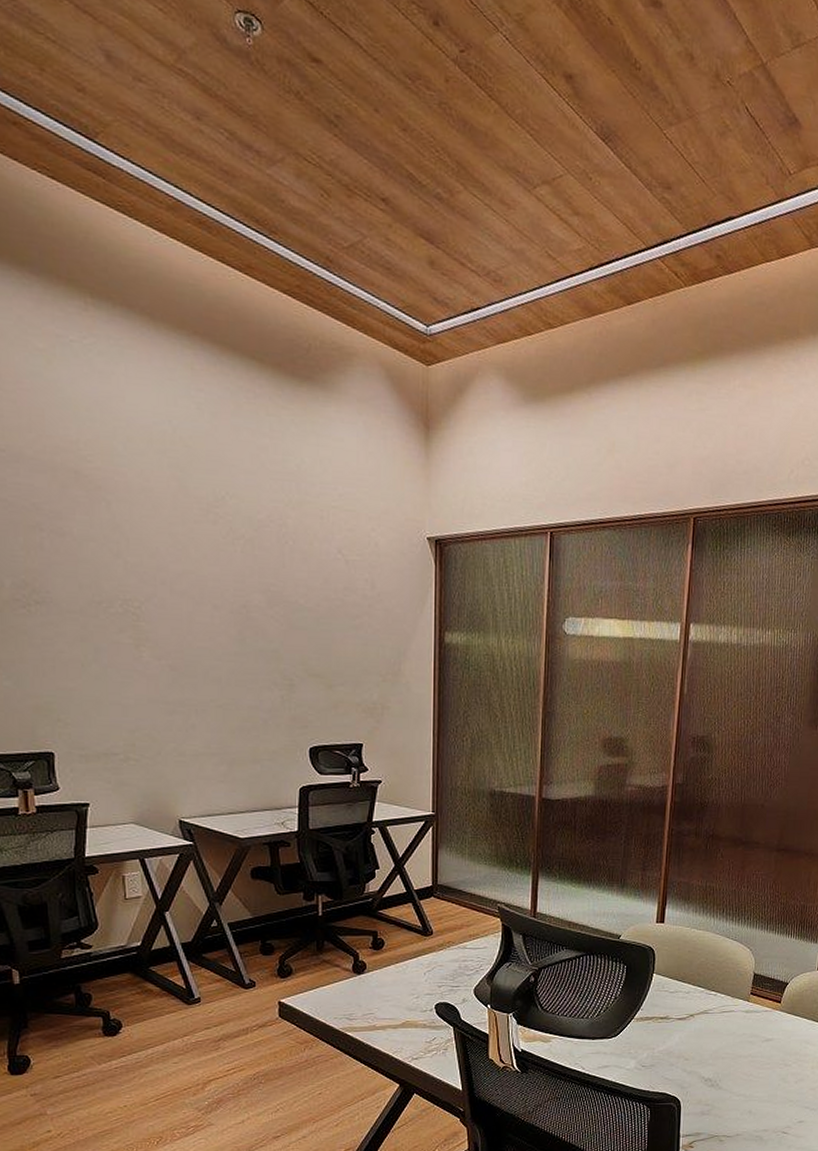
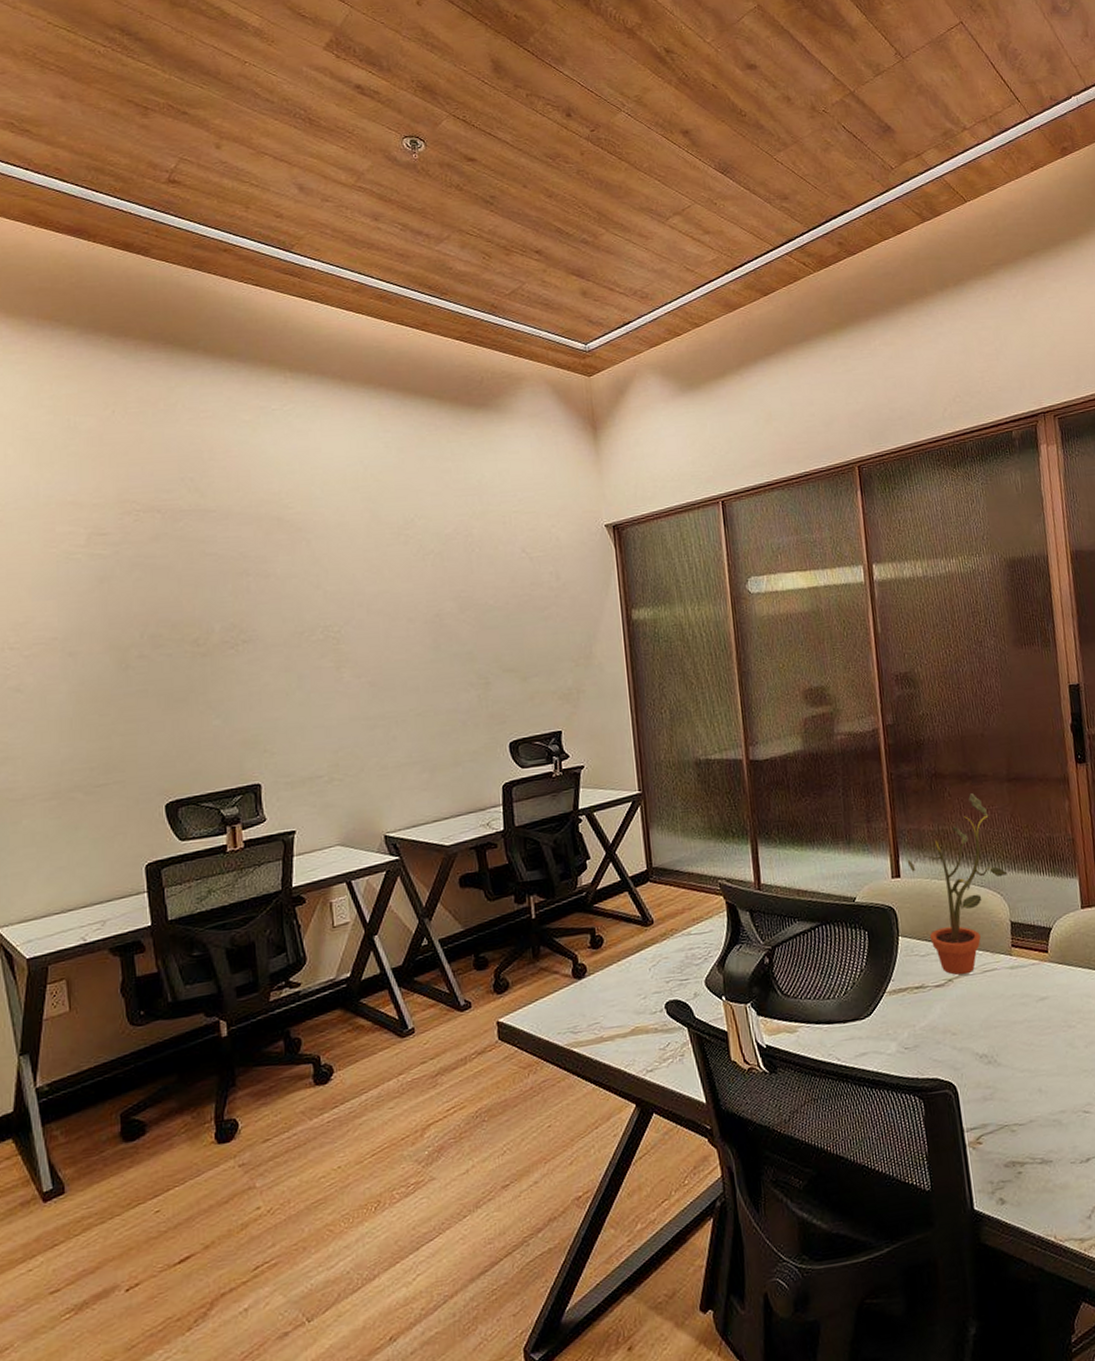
potted plant: none [672,857,760,1013] -> present [907,793,1008,975]

